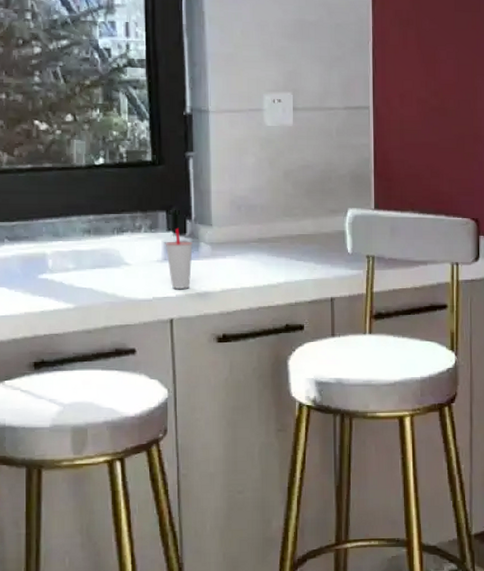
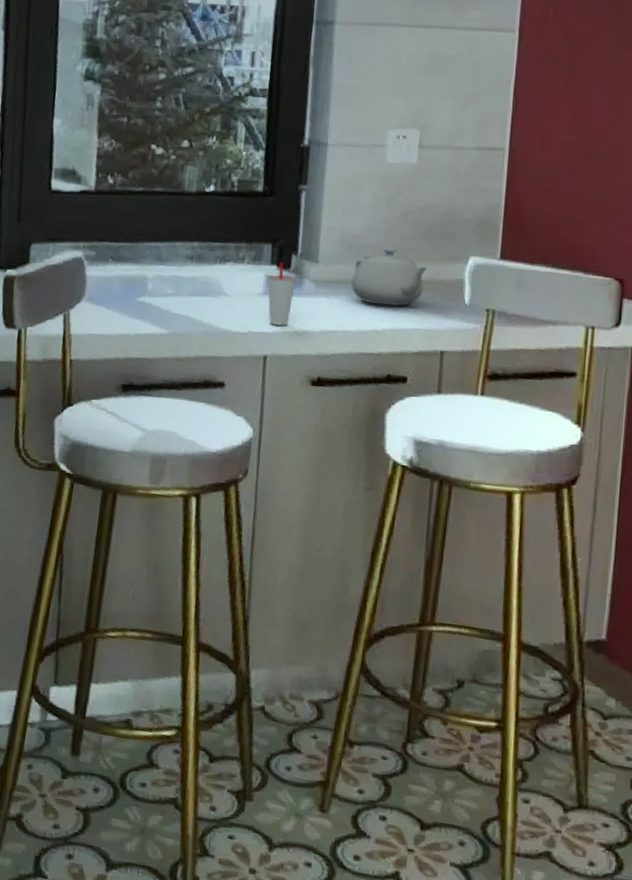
teapot: none [244,206,313,261] -> present [351,247,429,306]

